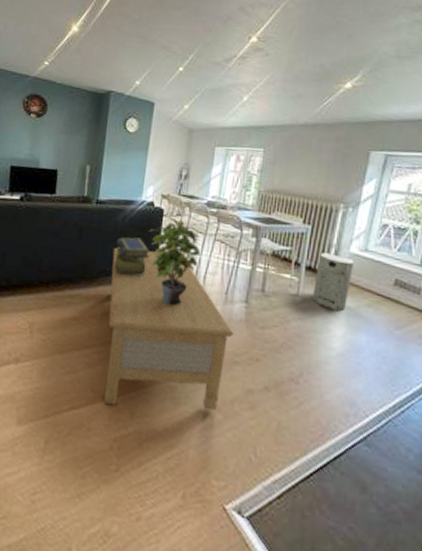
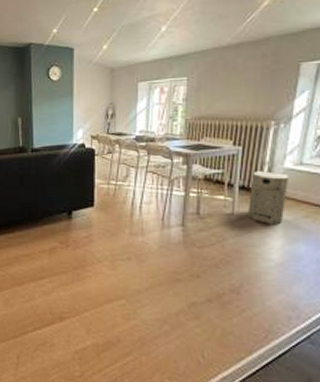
coffee table: present [104,248,234,411] -> none [52,189,174,325]
stack of books: present [115,236,149,277] -> none [55,178,86,214]
potted plant: present [149,218,201,306] -> none [83,156,135,236]

